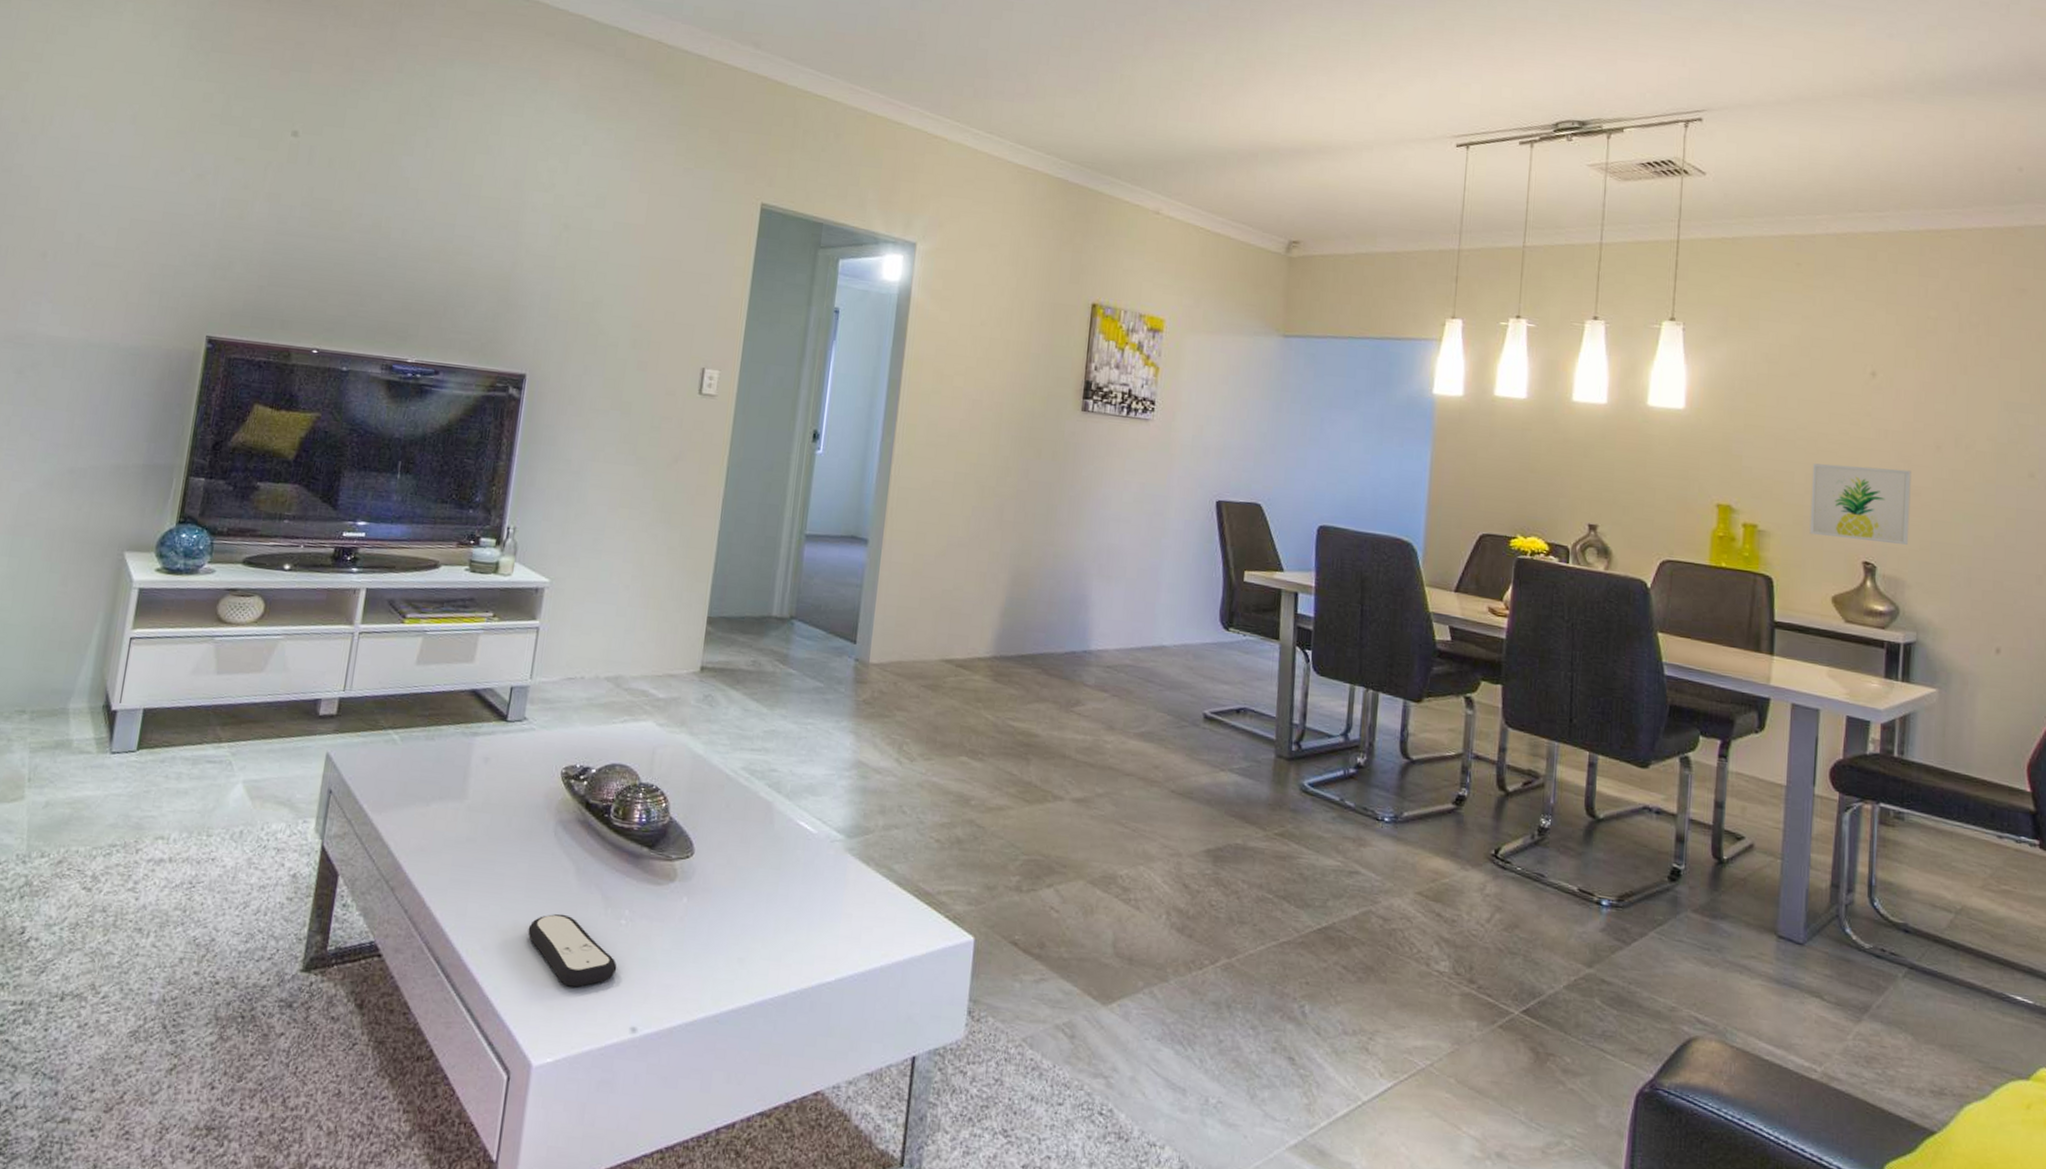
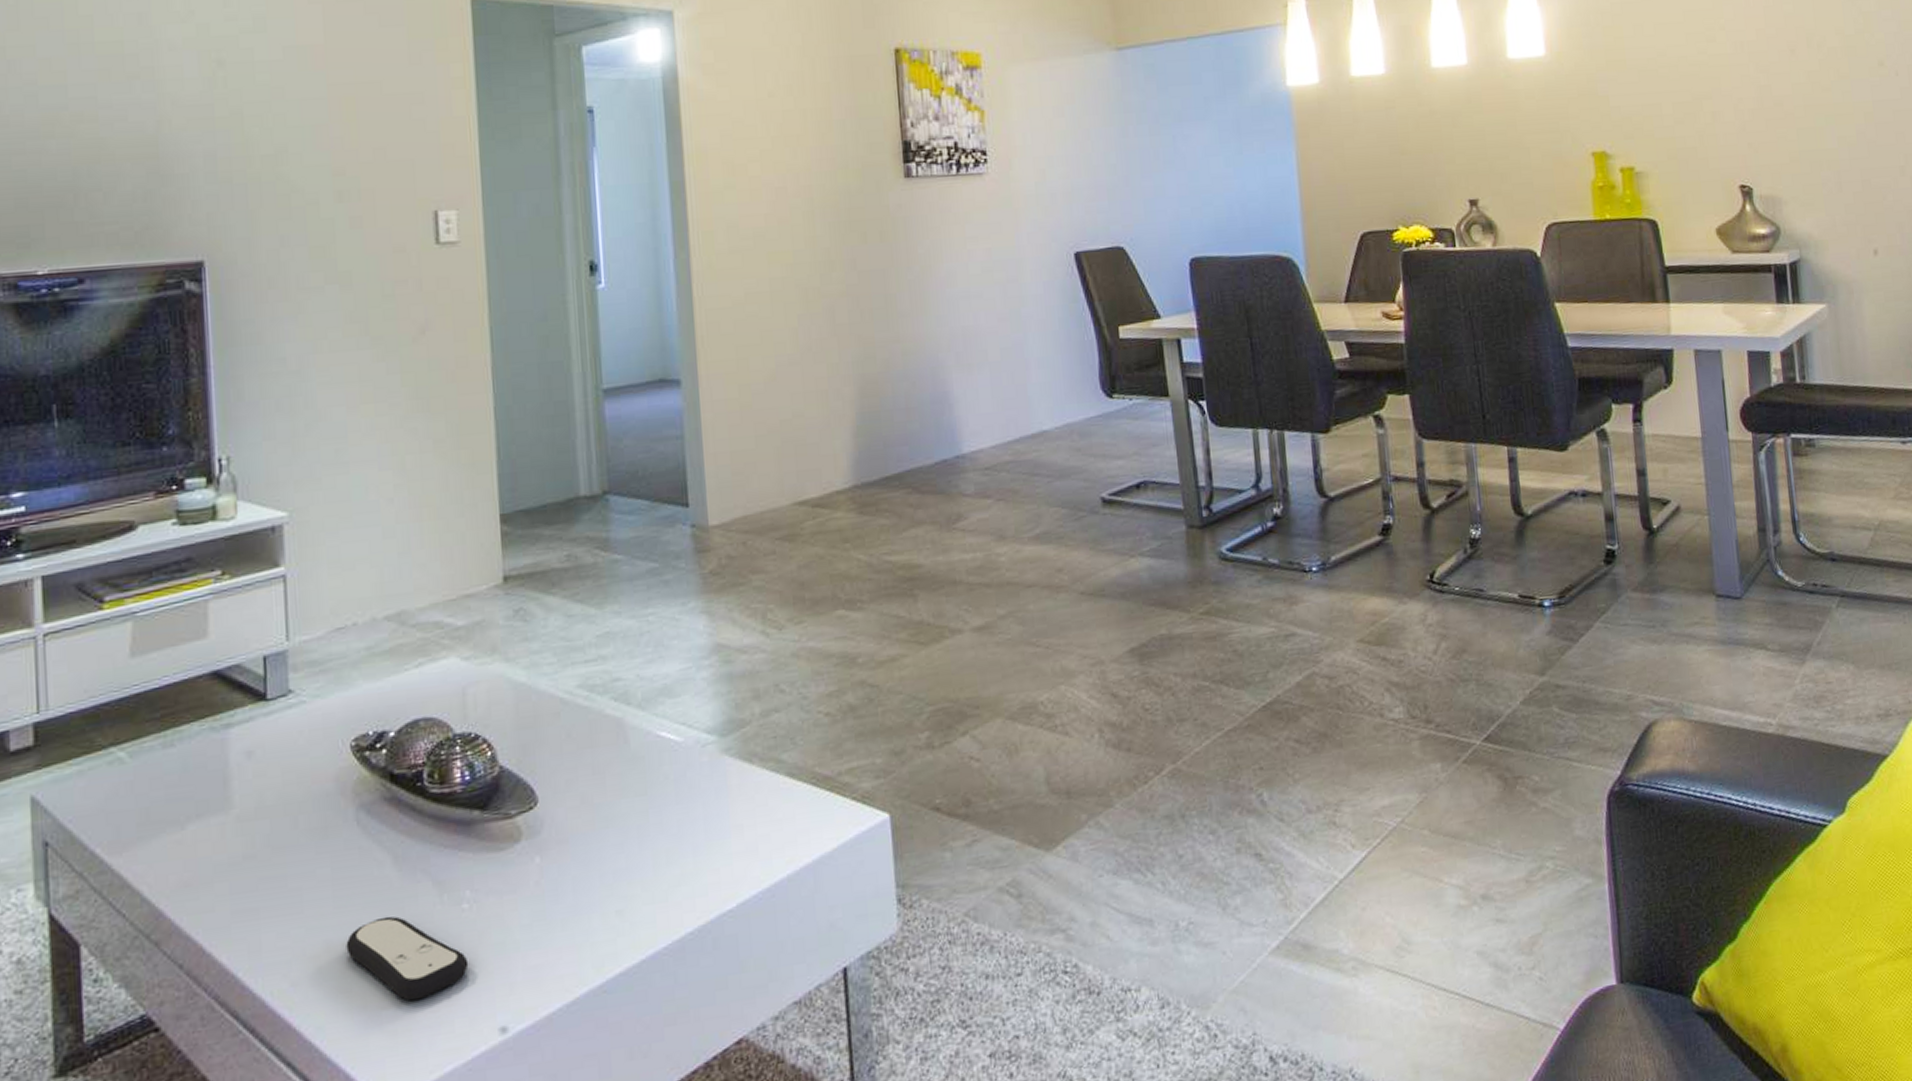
wall art: present [1809,463,1911,545] -> none [1677,80,1779,167]

